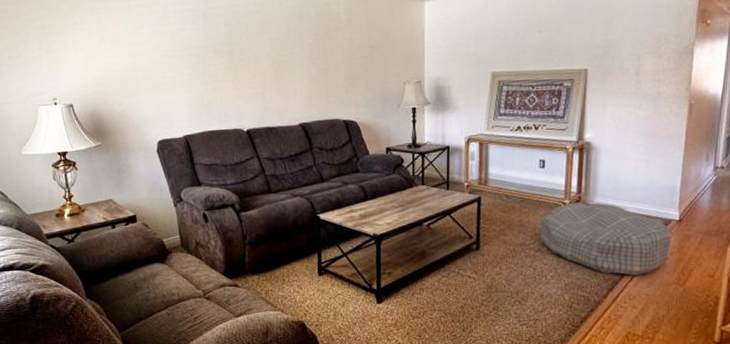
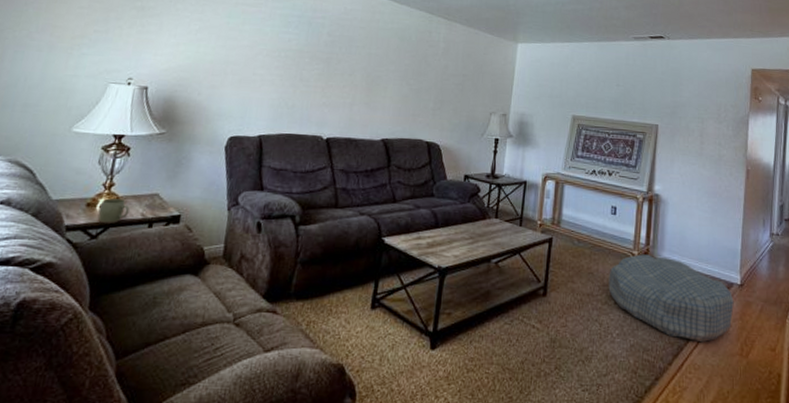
mug: none [67,207,93,229] -> present [97,198,130,223]

